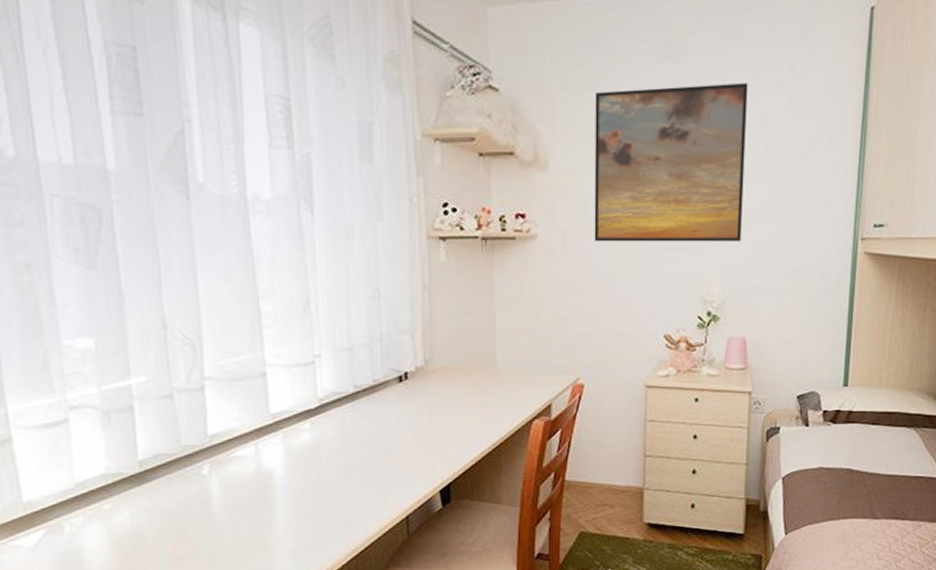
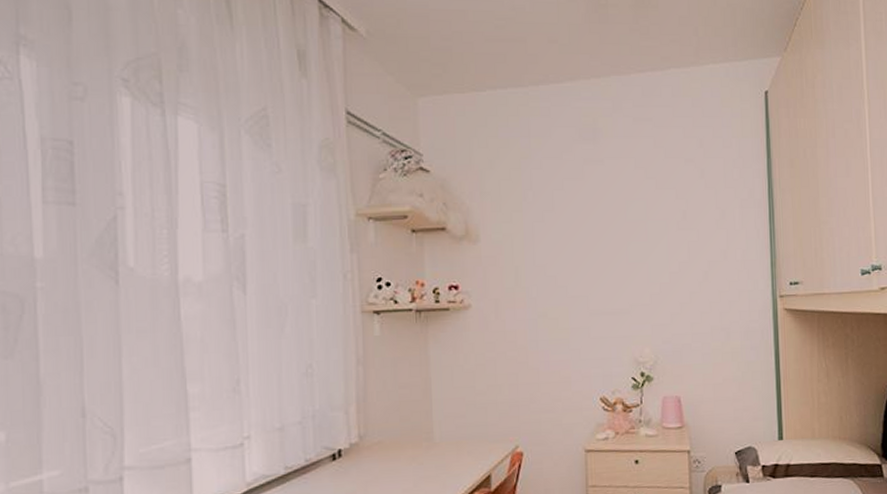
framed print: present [594,83,748,242] -> none [521,159,668,309]

